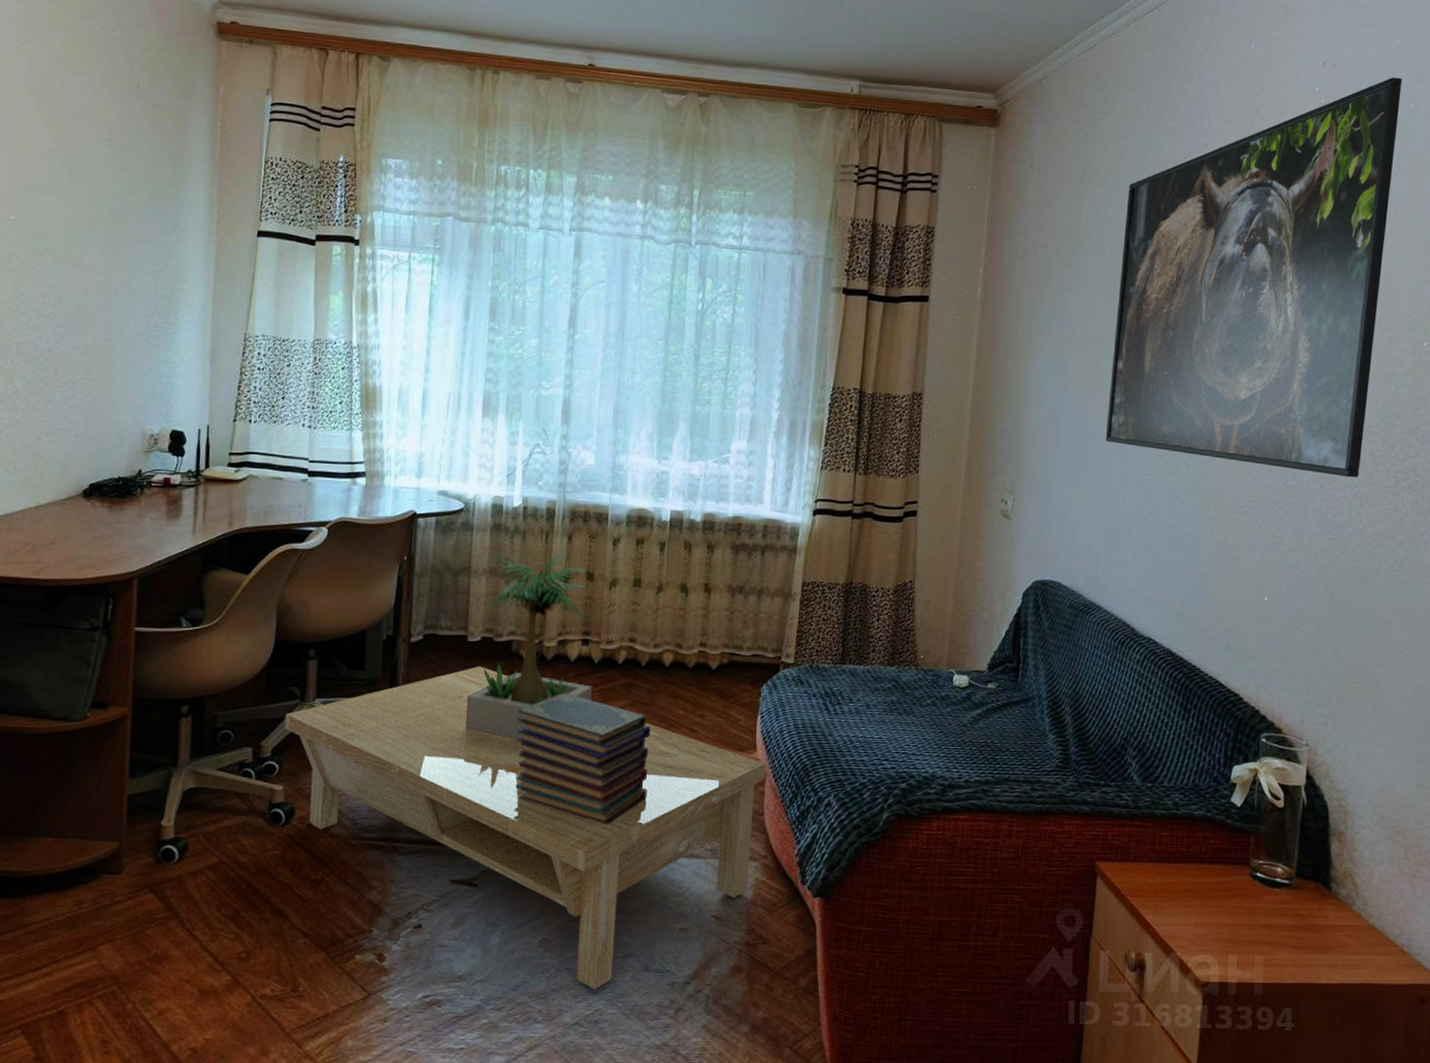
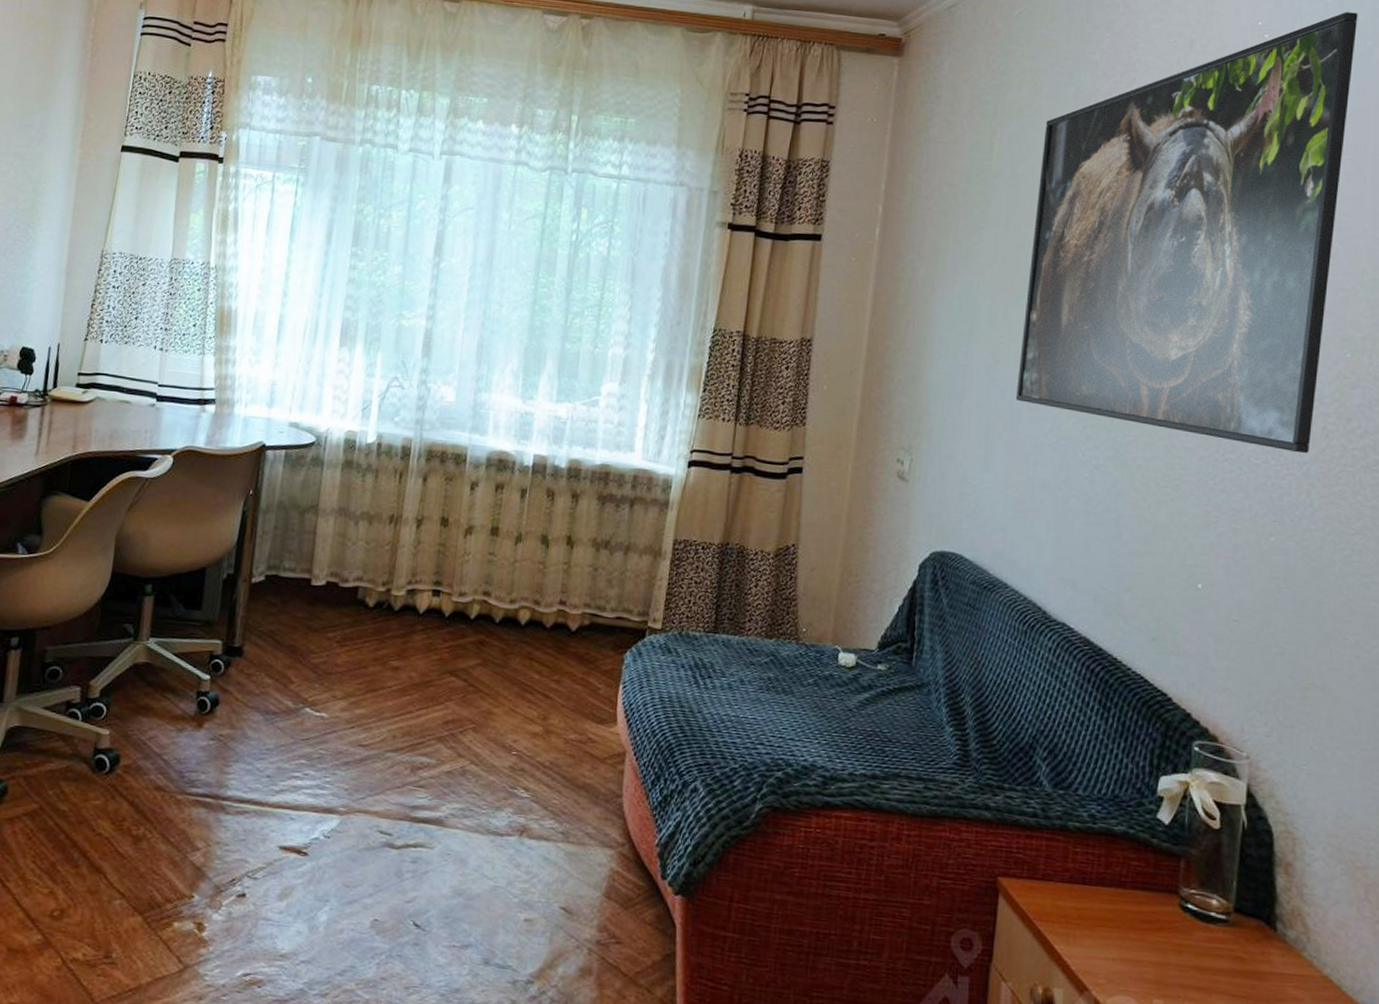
coffee table: present [284,666,766,990] -> none [115,612,627,982]
potted plant: present [465,552,592,740] -> none [304,490,443,696]
book stack: present [515,692,651,825] -> none [353,646,502,797]

